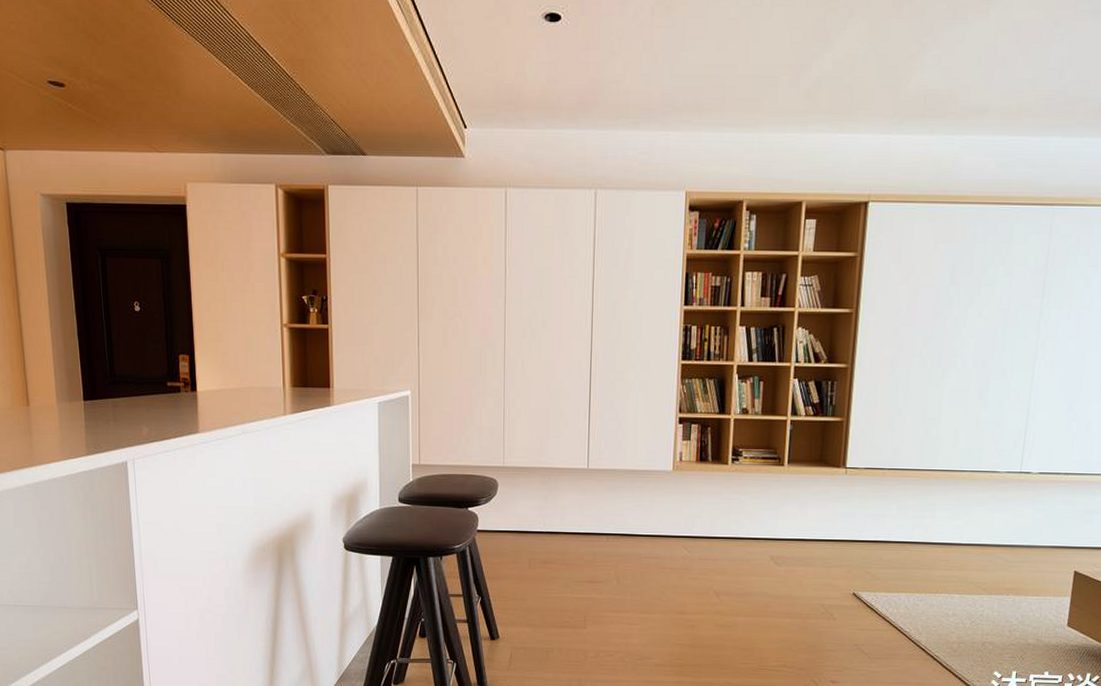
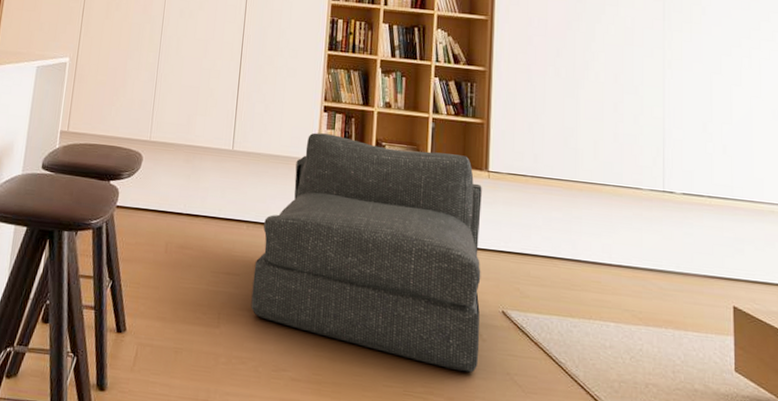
armchair: none [614,445,839,647] -> present [251,132,482,373]

